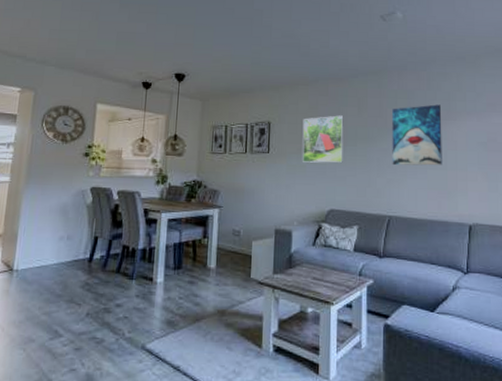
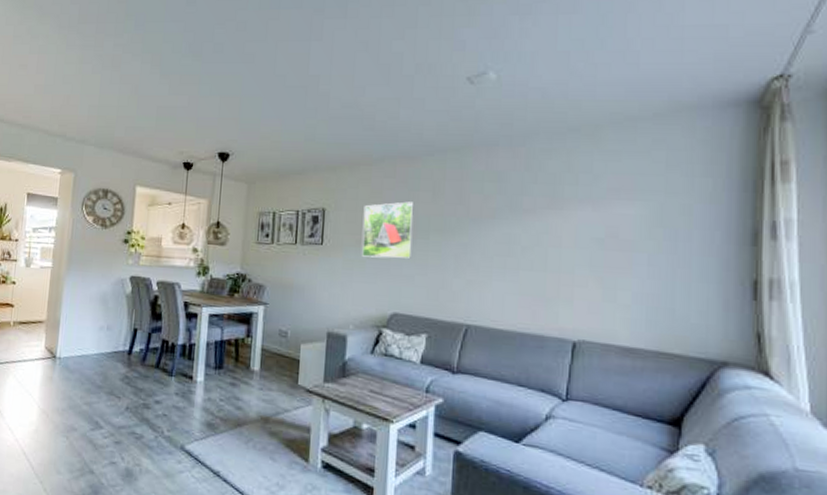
wall art: present [392,104,442,166] -> none [473,189,543,266]

